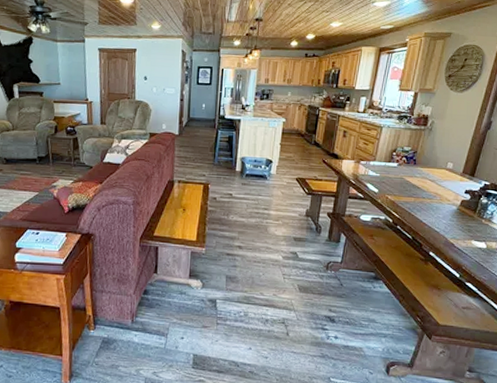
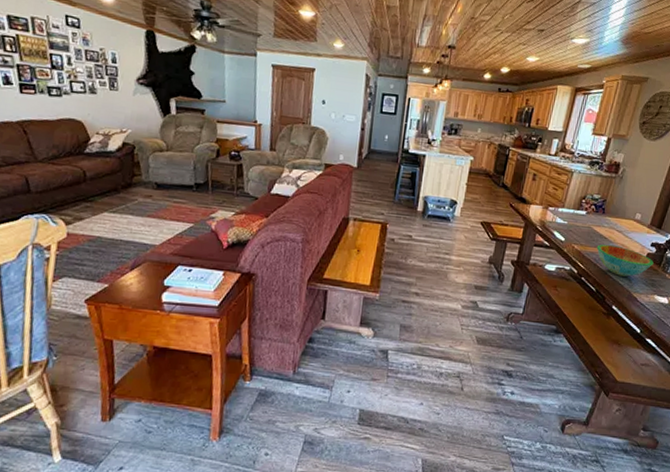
bowl: none [410,193,469,224] -> present [596,244,654,277]

